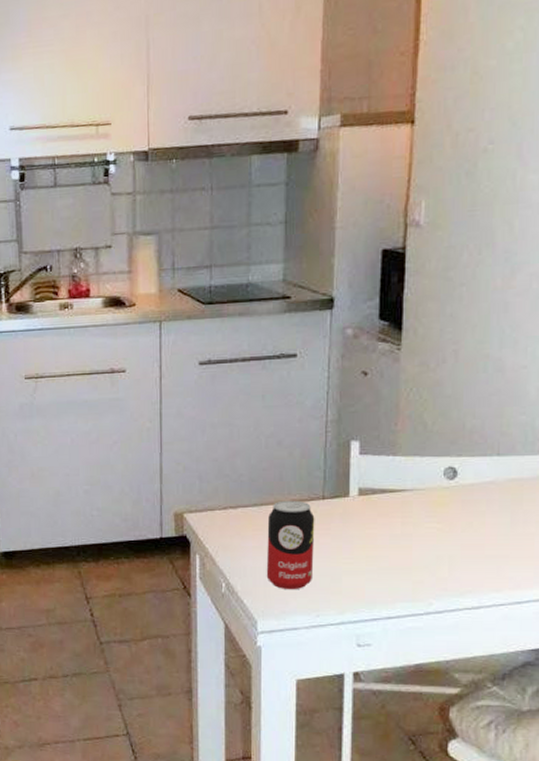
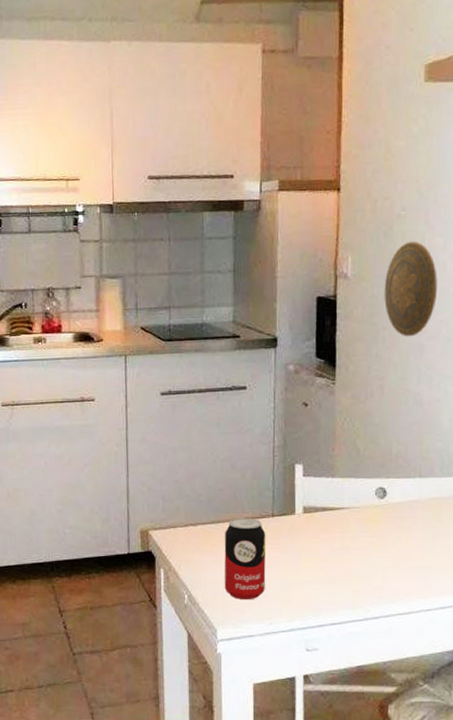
decorative plate: none [463,179,530,294] -> present [384,241,438,337]

